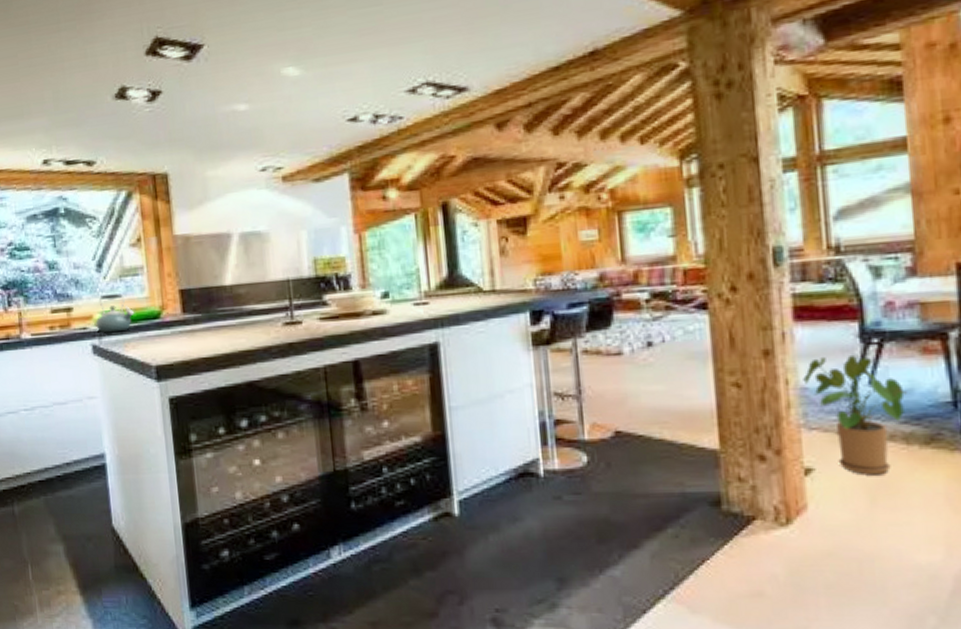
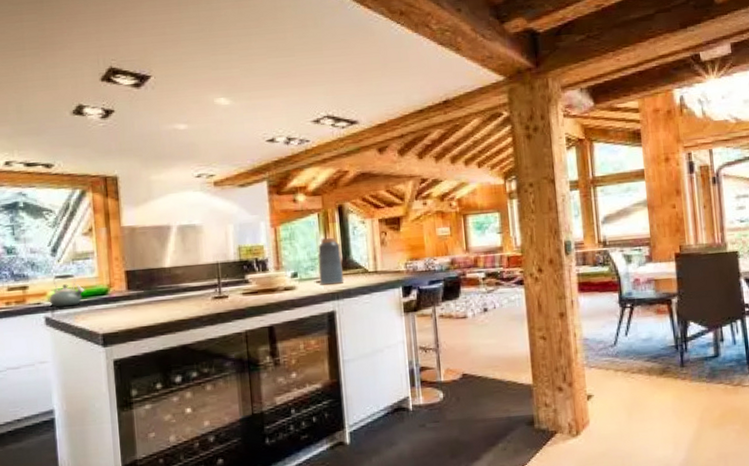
vase: none [415,245,451,310] -> present [318,237,344,286]
house plant: present [803,354,907,475] -> none [585,315,648,398]

